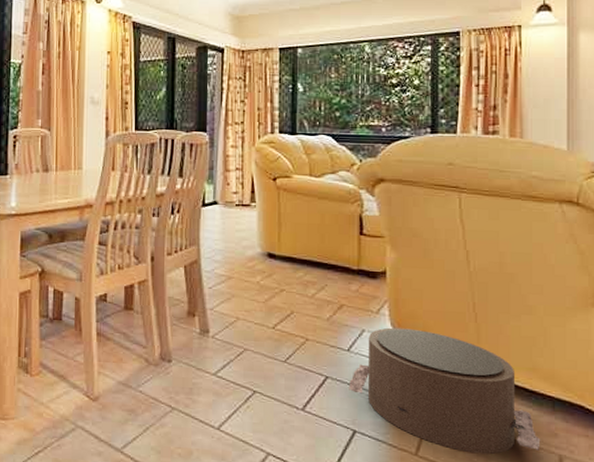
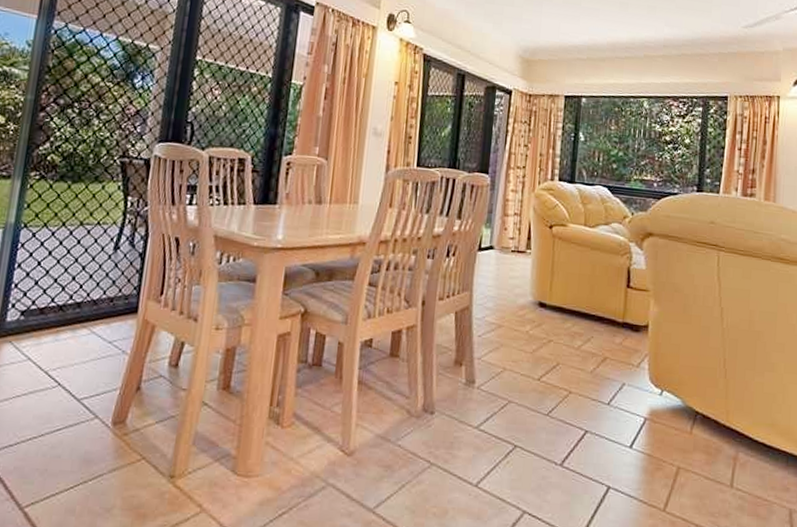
pouf: present [349,327,541,455] -> none [606,381,775,510]

